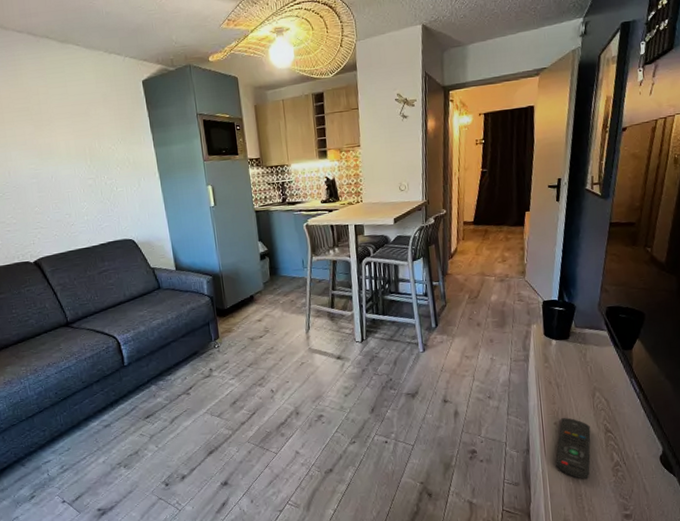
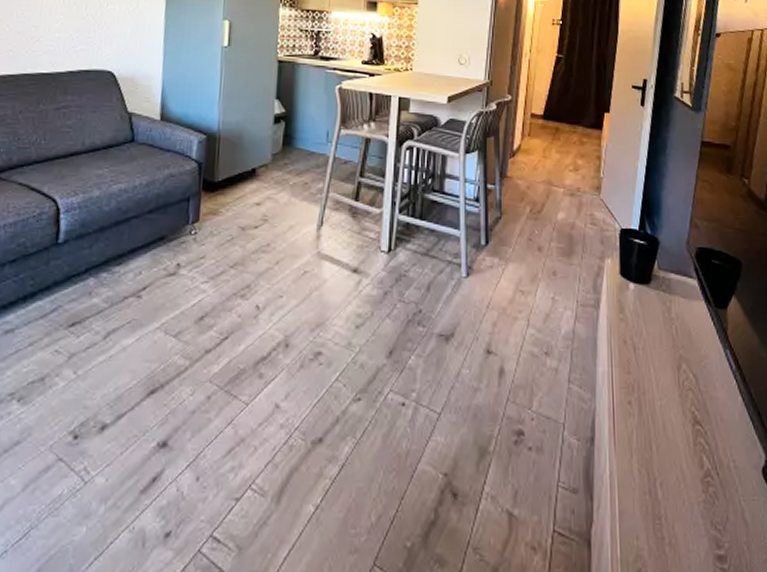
remote control: present [556,417,591,479] -> none [628,396,675,492]

